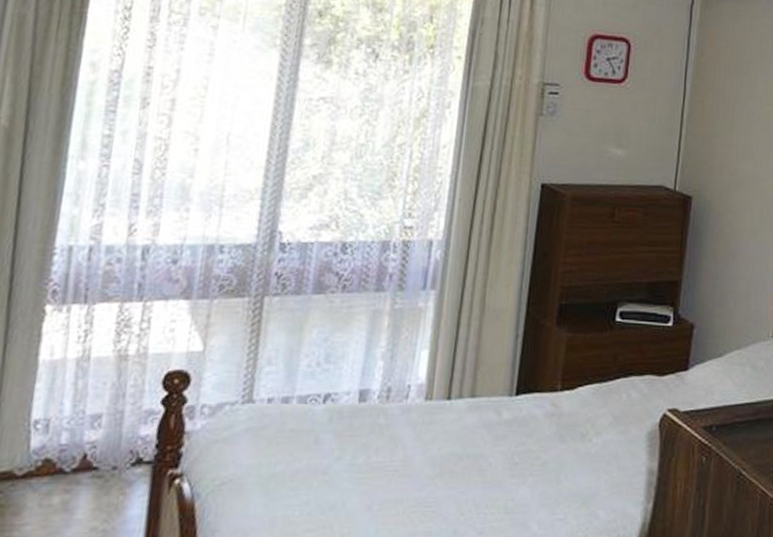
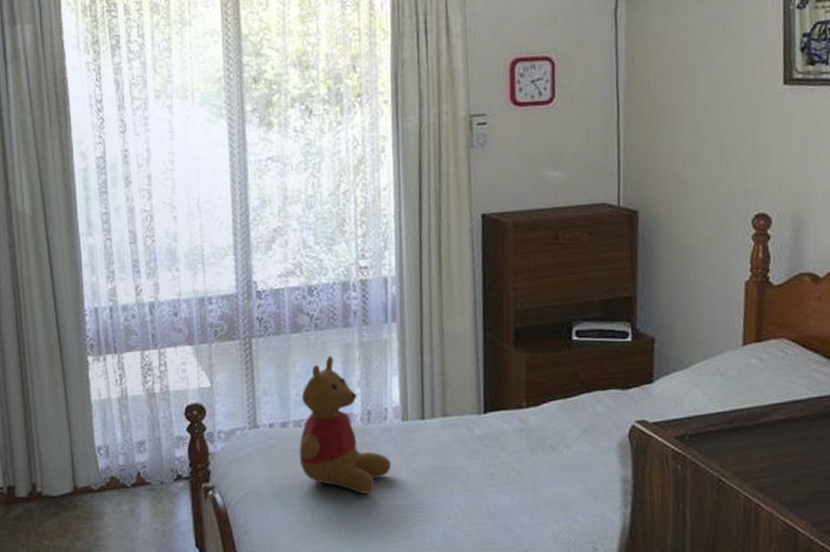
teddy bear: none [297,322,406,484] -> present [299,356,392,494]

